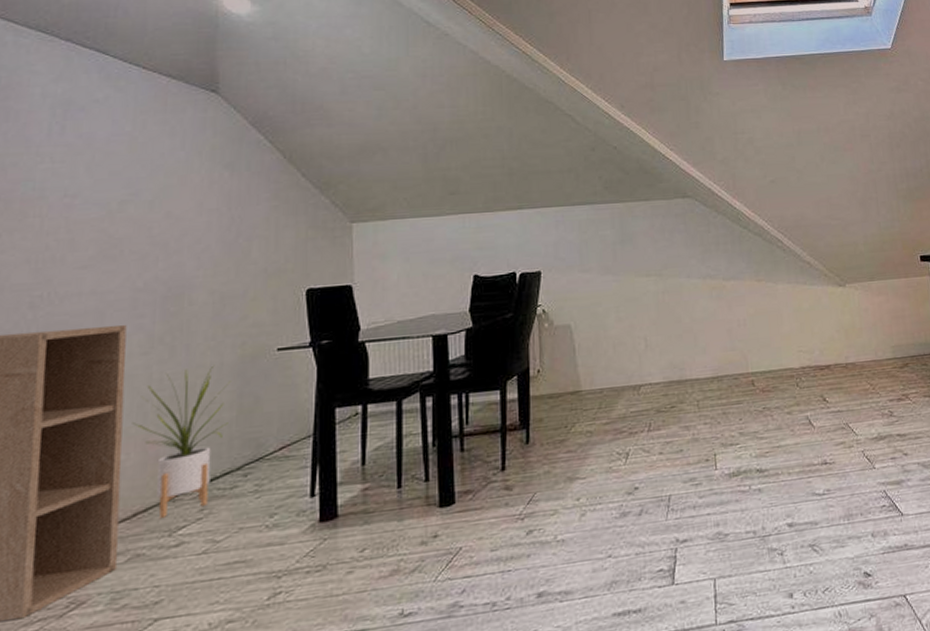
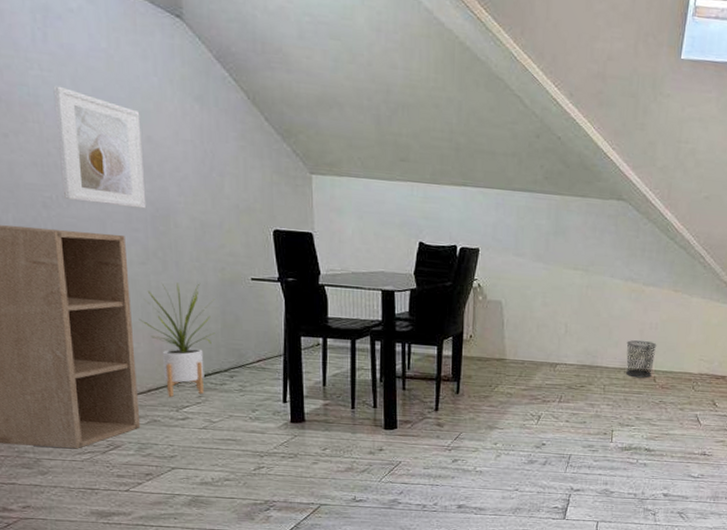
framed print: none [57,175,161,295] -> present [53,85,147,209]
waste bin: none [715,340,749,385] -> present [626,340,657,378]

